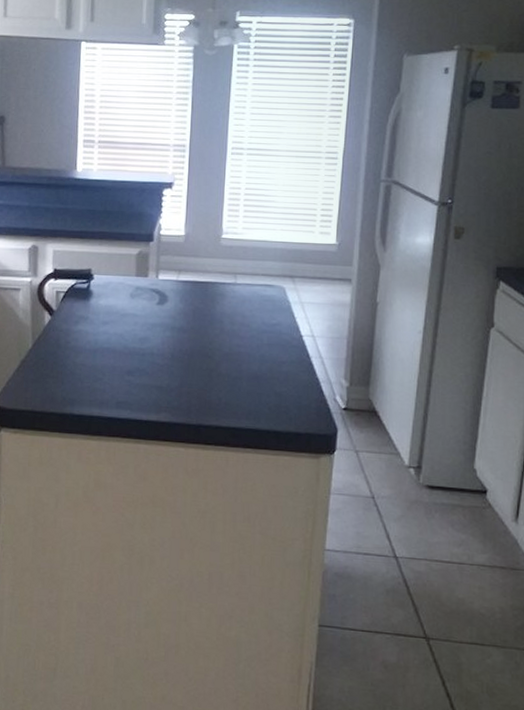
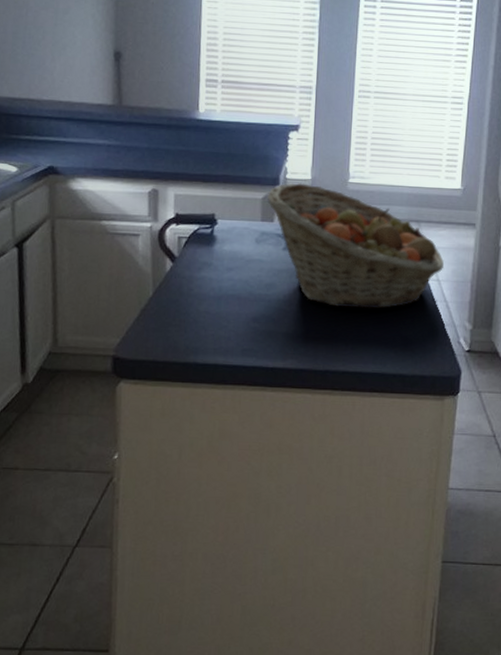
fruit basket: none [142,238,319,364] -> present [267,182,444,309]

